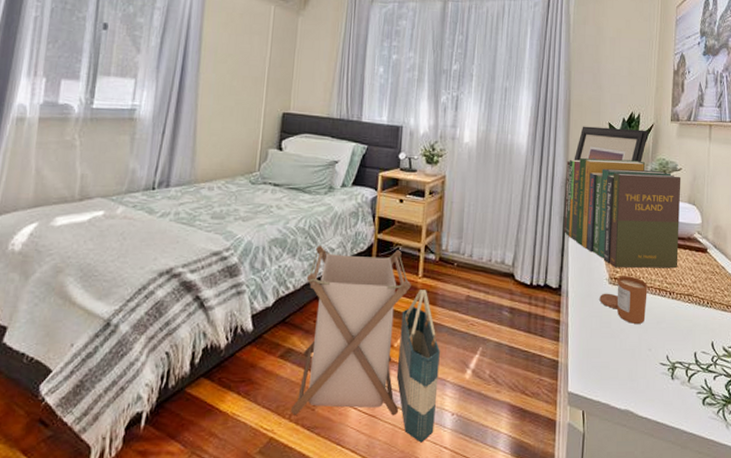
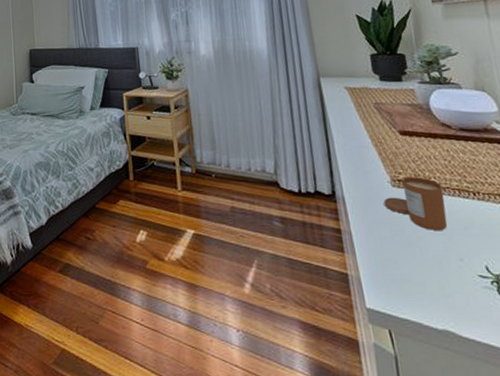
laundry basket: present [291,244,411,416] -> none [73,165,180,331]
tote bag: present [396,289,440,443] -> none [167,202,221,360]
books: present [564,157,681,269] -> none [315,50,477,168]
picture frame: present [574,126,649,163] -> none [322,16,408,59]

